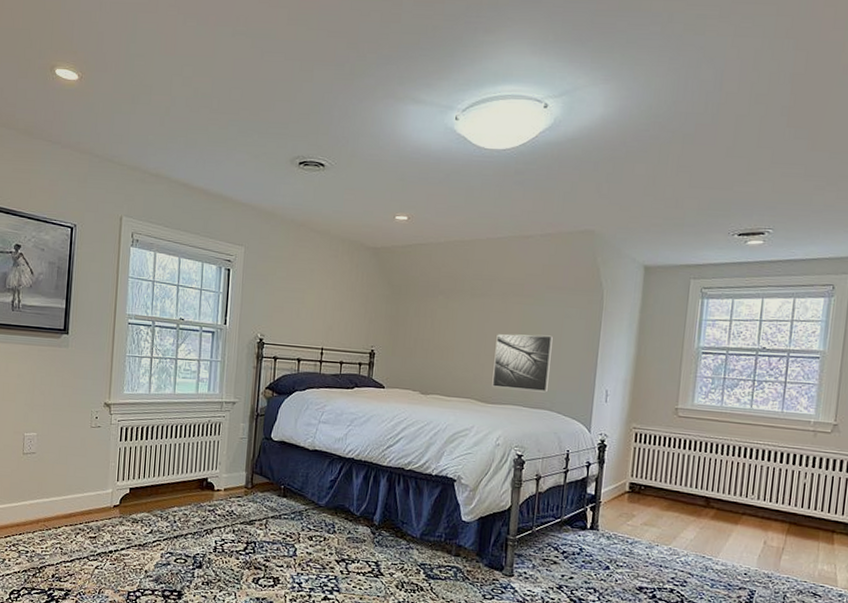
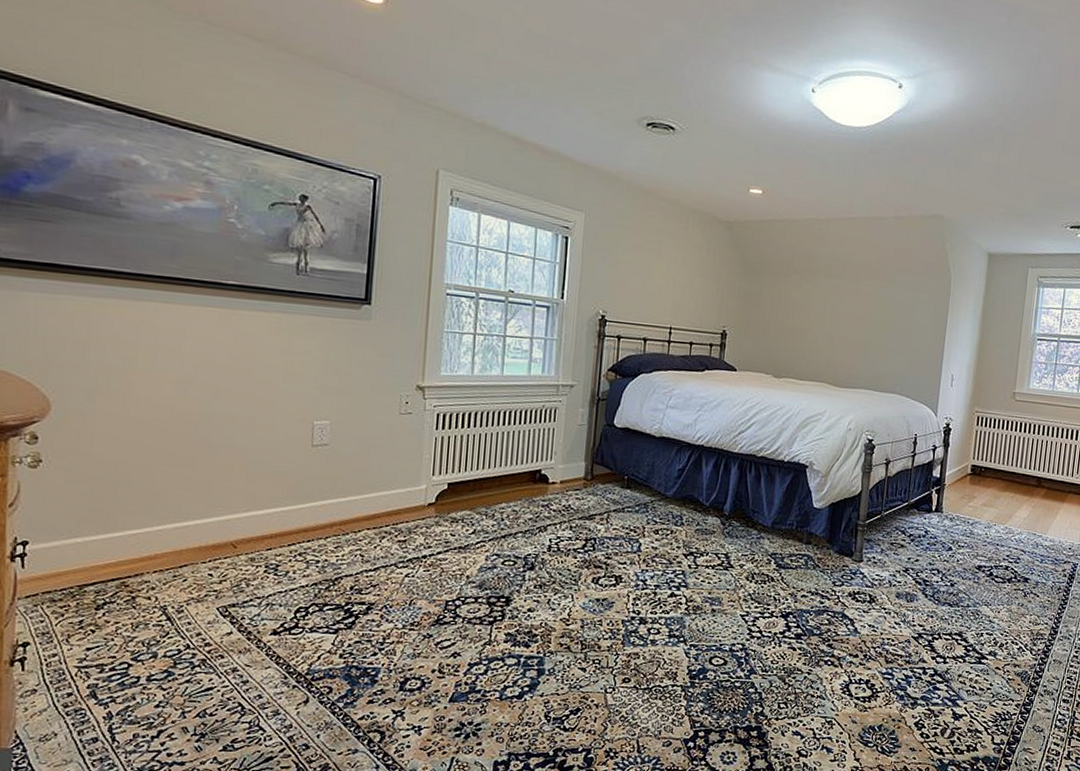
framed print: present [492,334,554,393] -> none [844,316,905,377]

